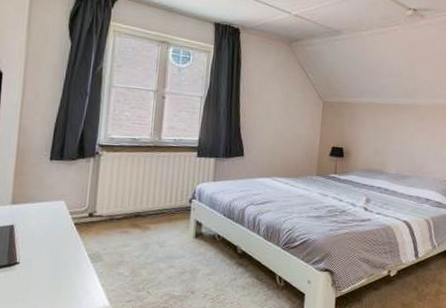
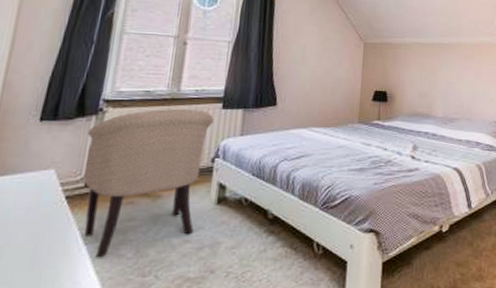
chair: none [87,155,190,274] -> present [83,109,214,258]

